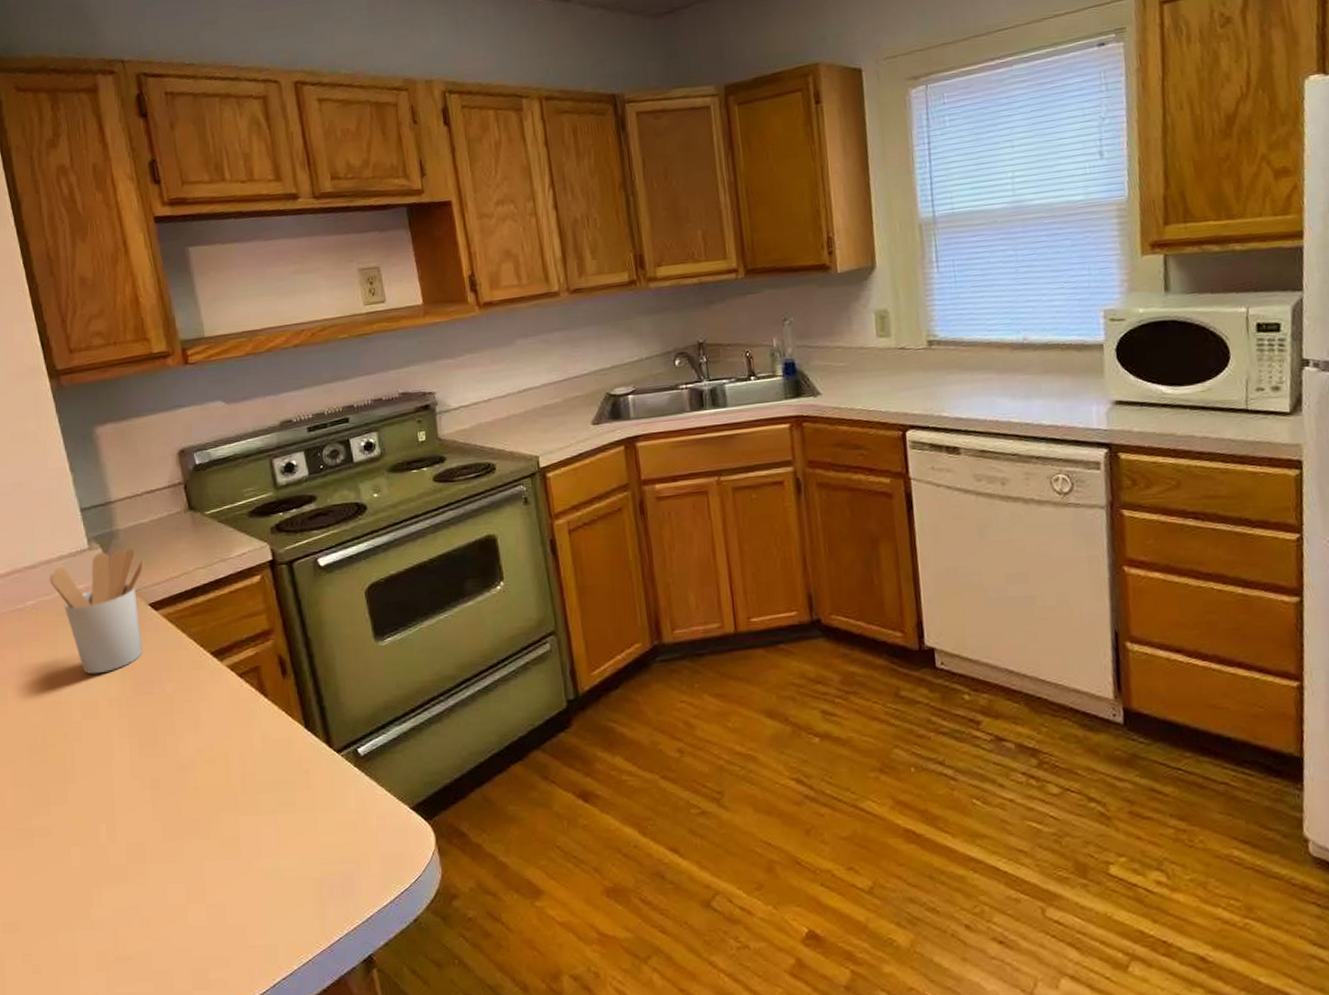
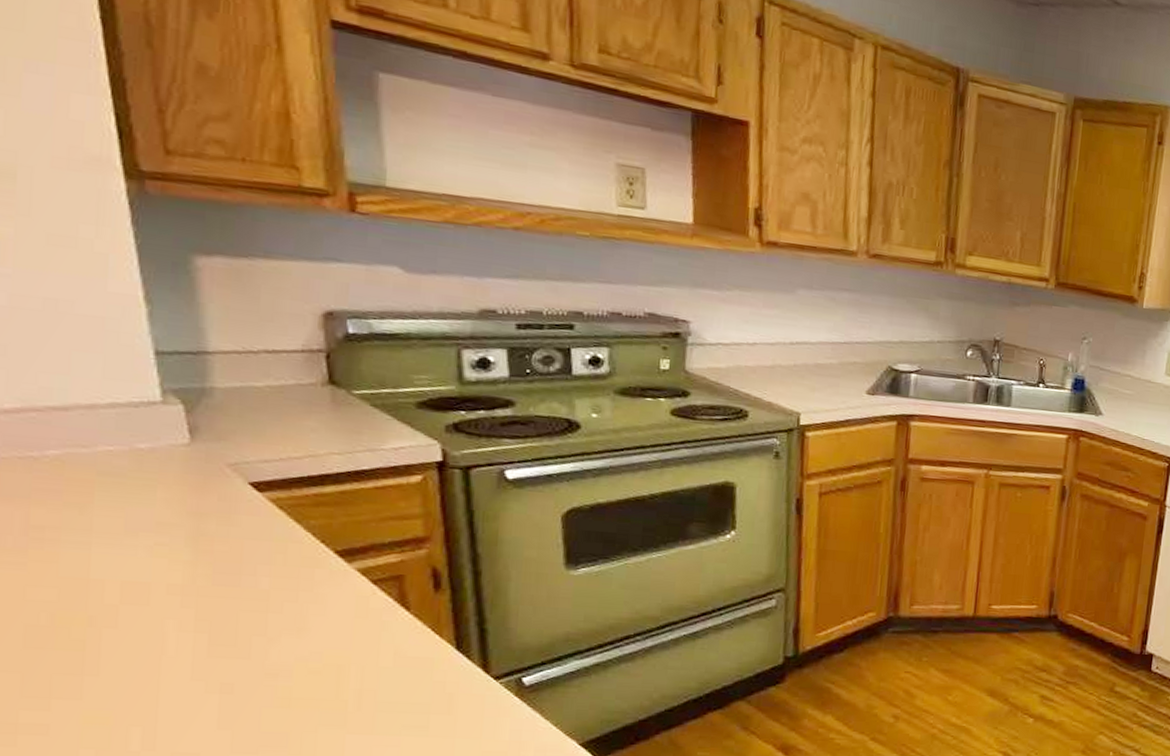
utensil holder: present [49,549,145,675] -> none [89,409,250,554]

